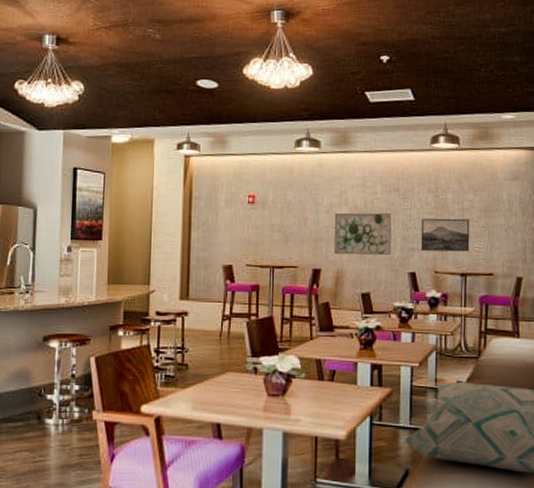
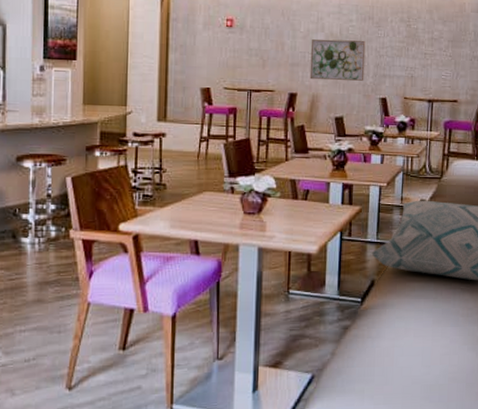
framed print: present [421,218,470,252] -> none [392,47,438,80]

